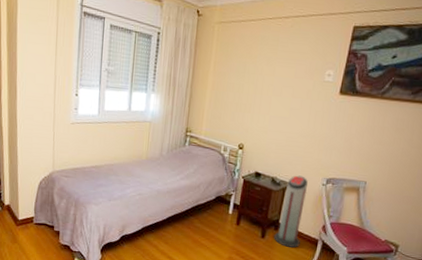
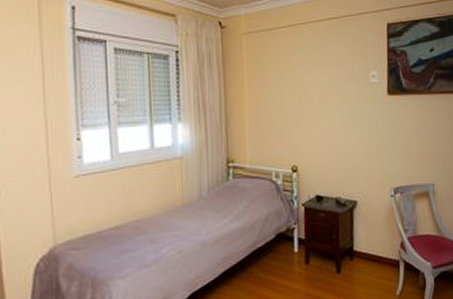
air purifier: present [273,175,308,248] -> none [350,190,381,278]

